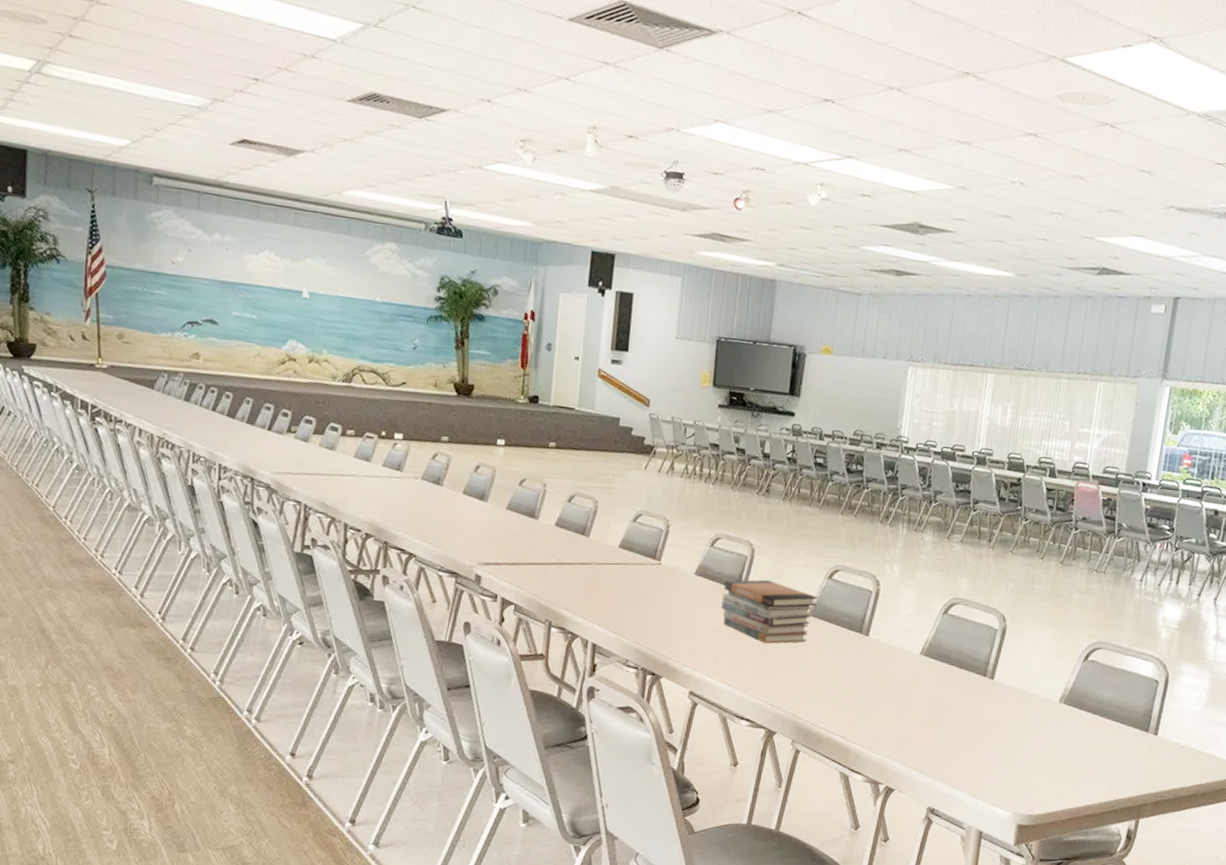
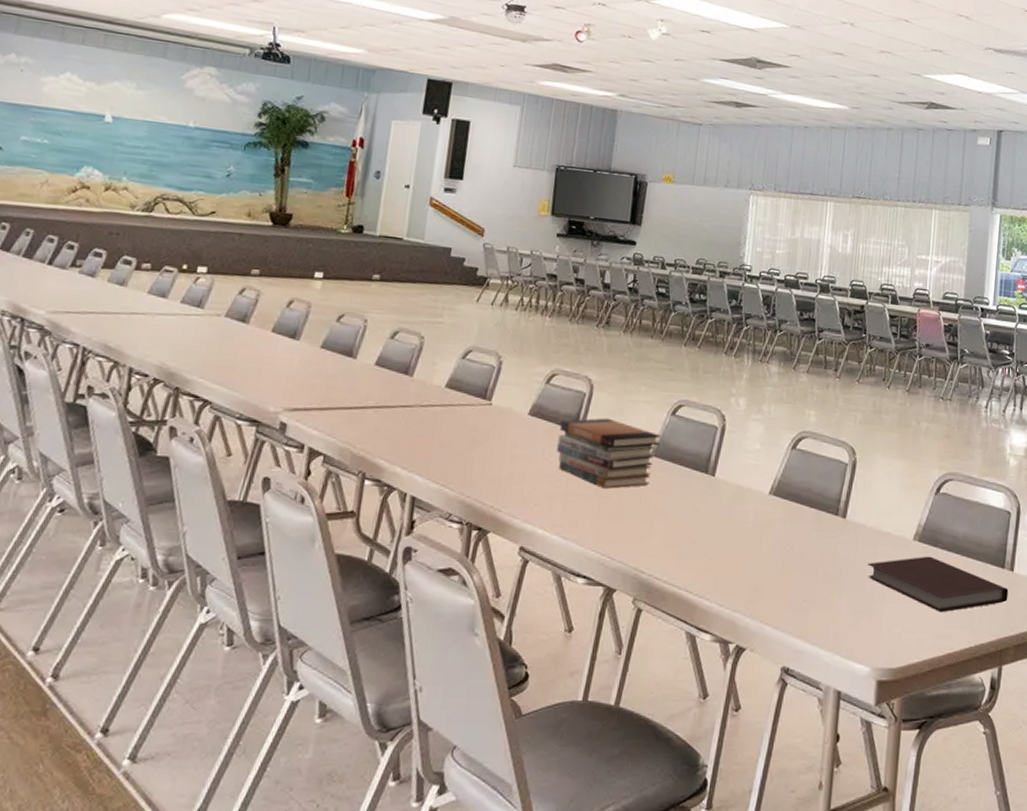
notebook: none [1013,717,1151,769] -> present [868,556,1009,613]

